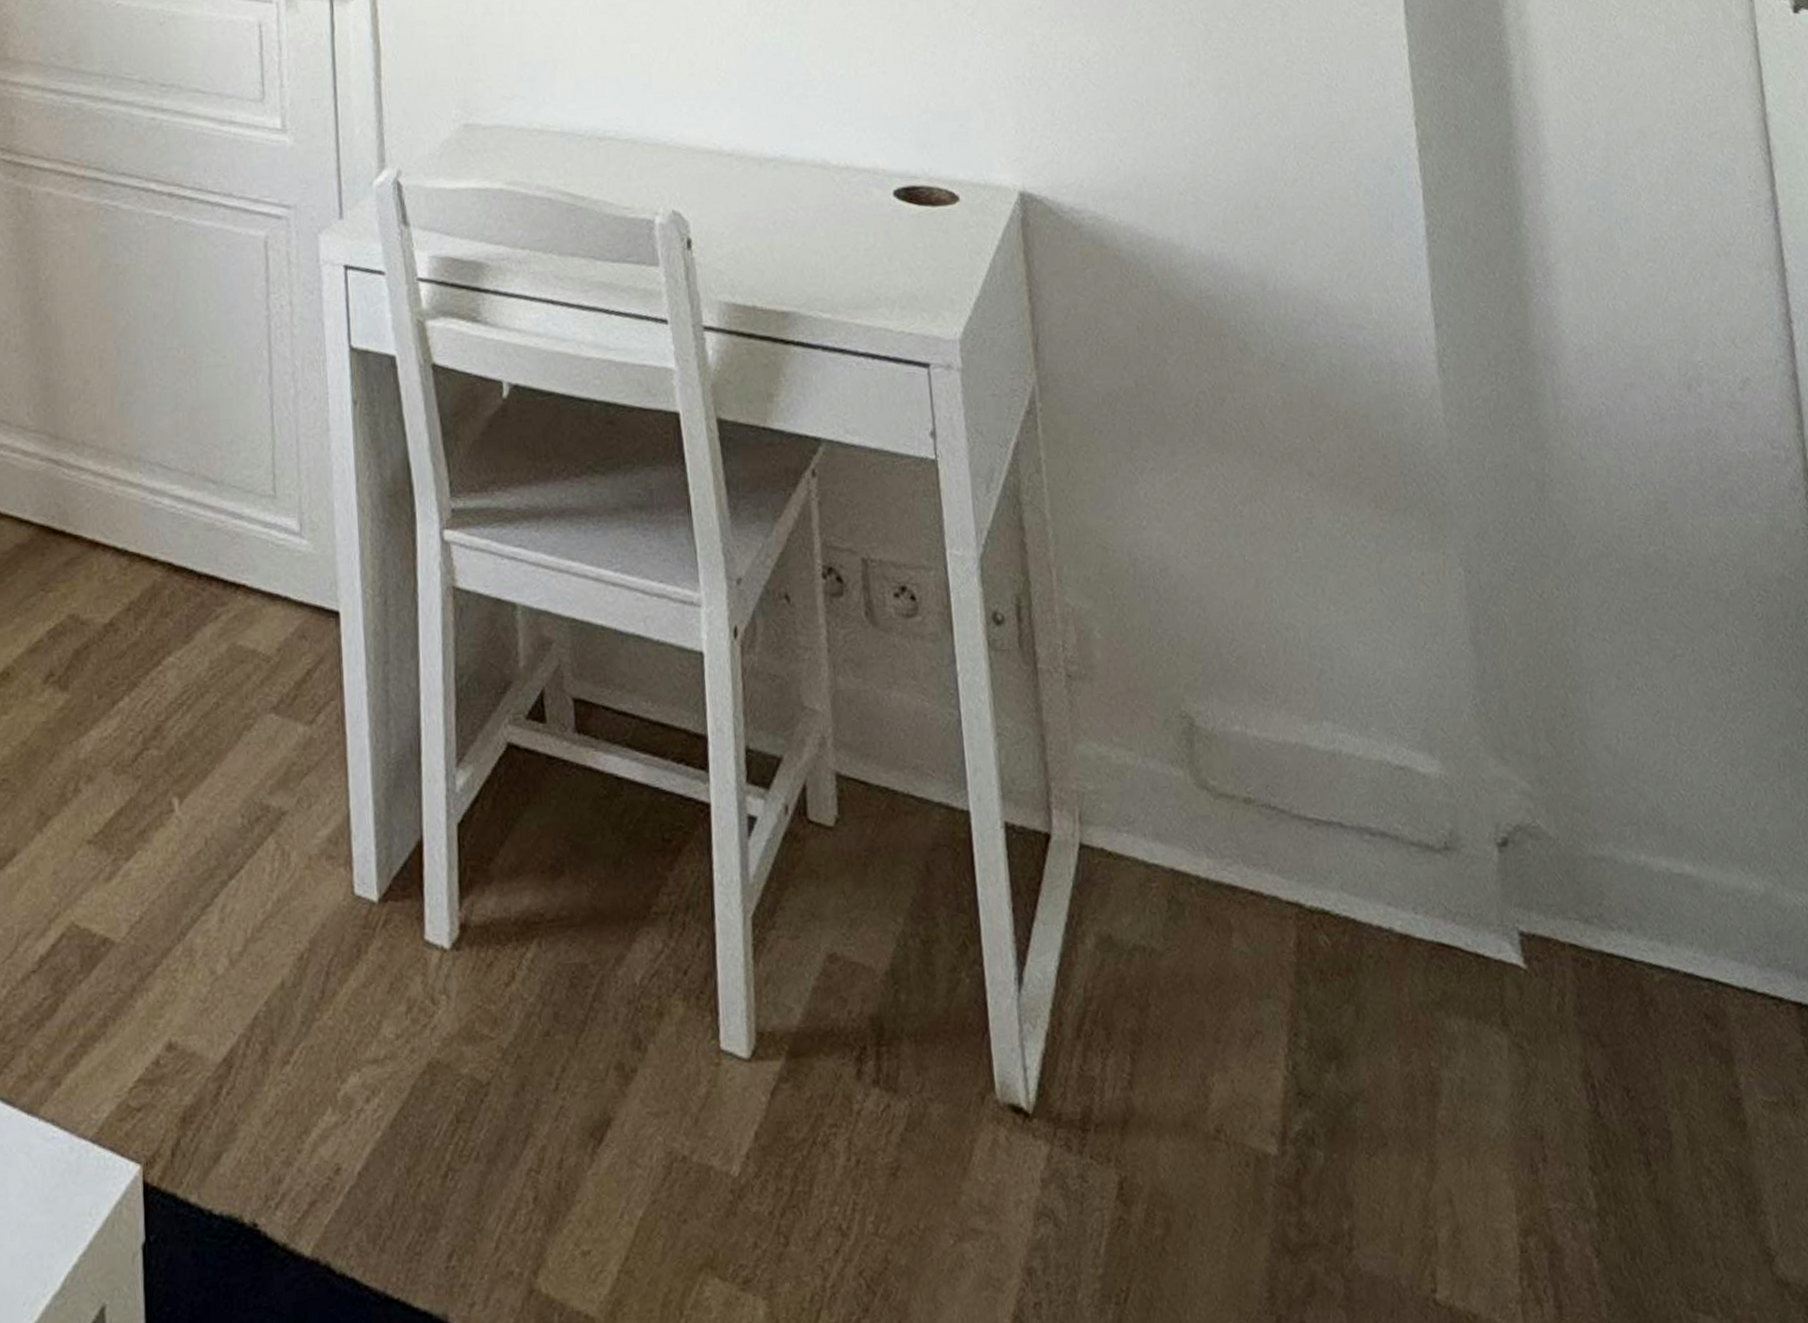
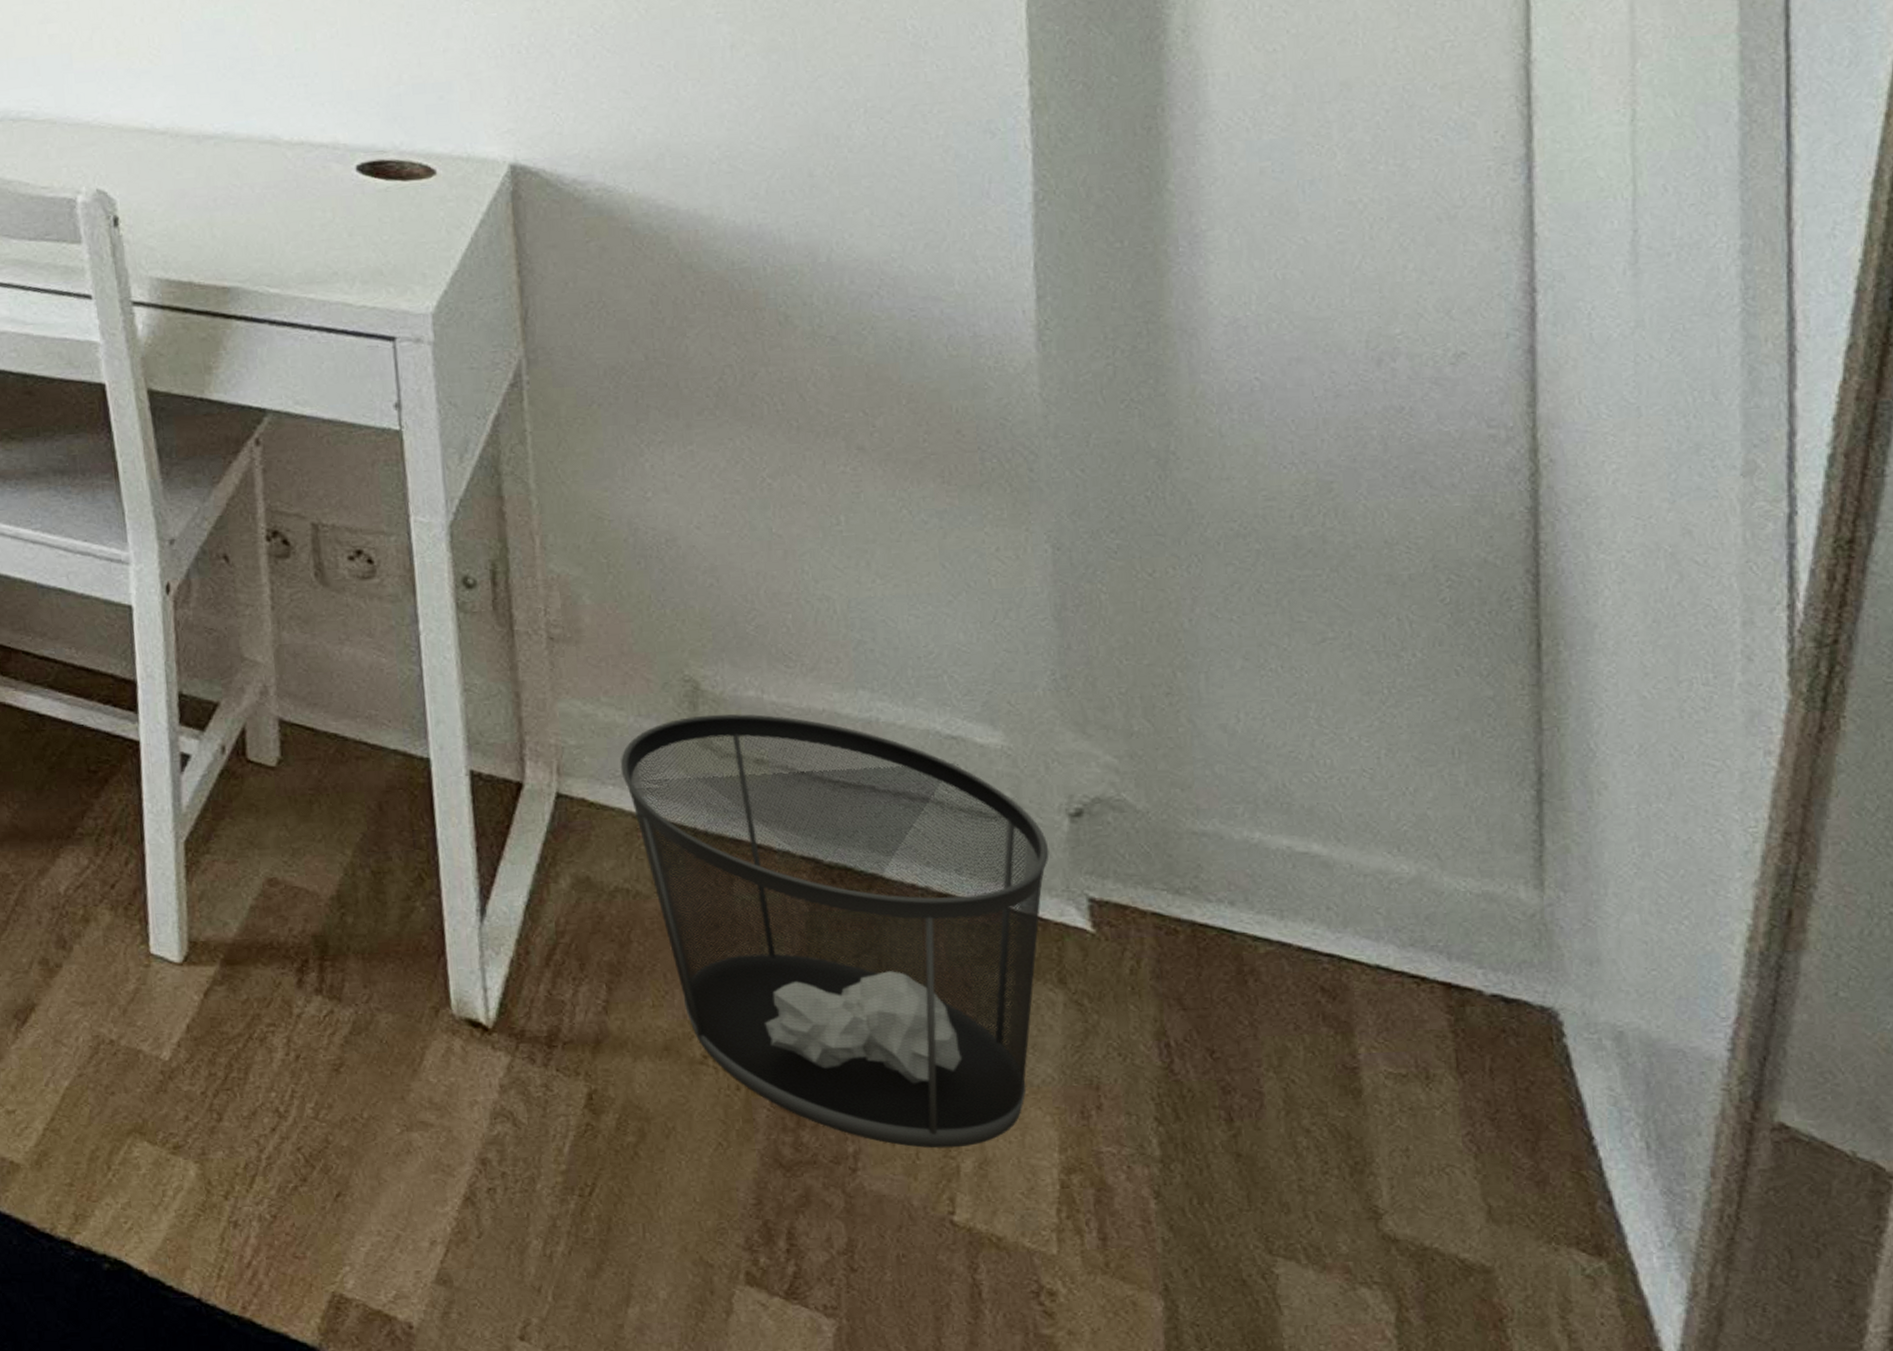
waste bin: none [1132,750,1485,1219] -> present [620,714,1049,1149]

